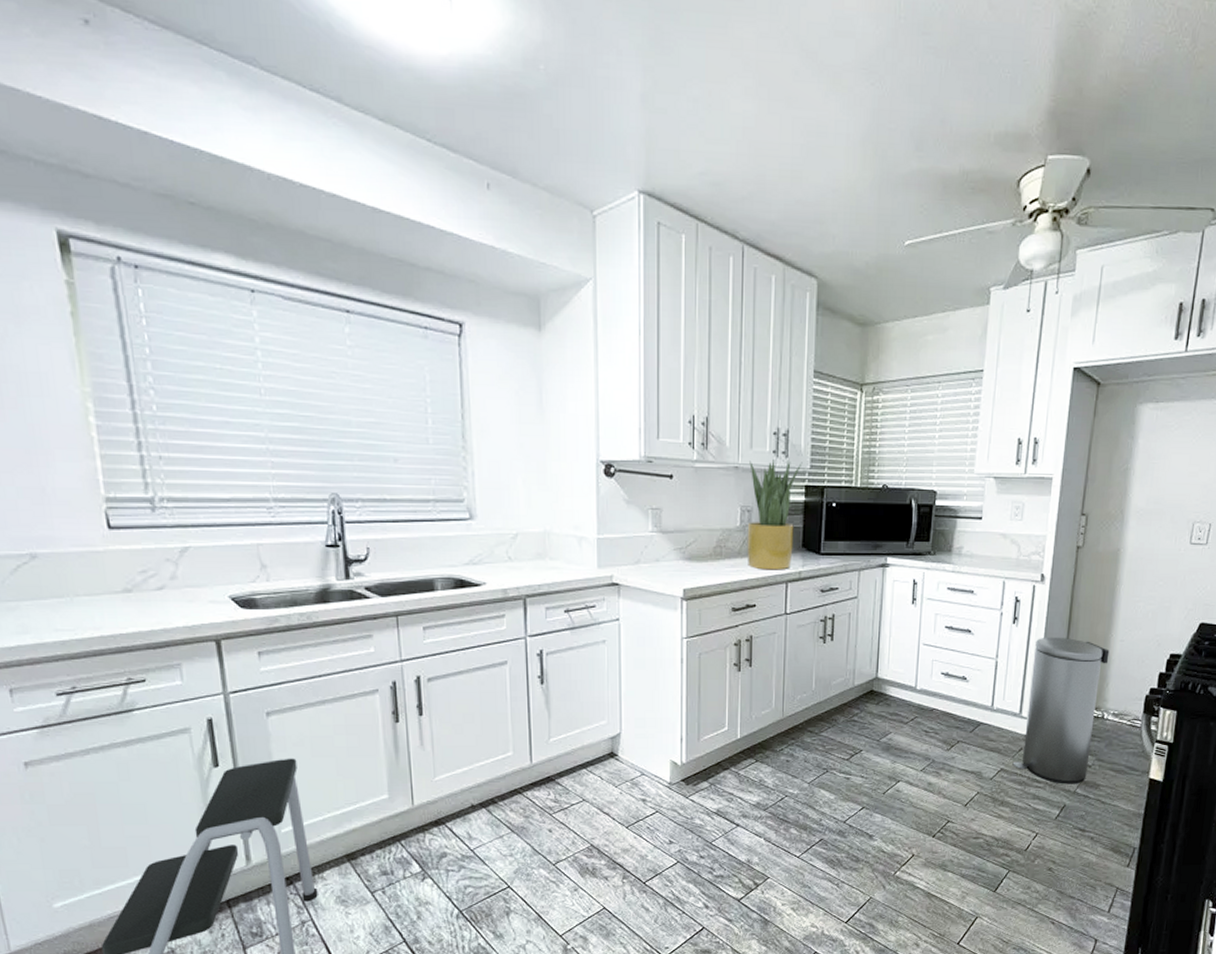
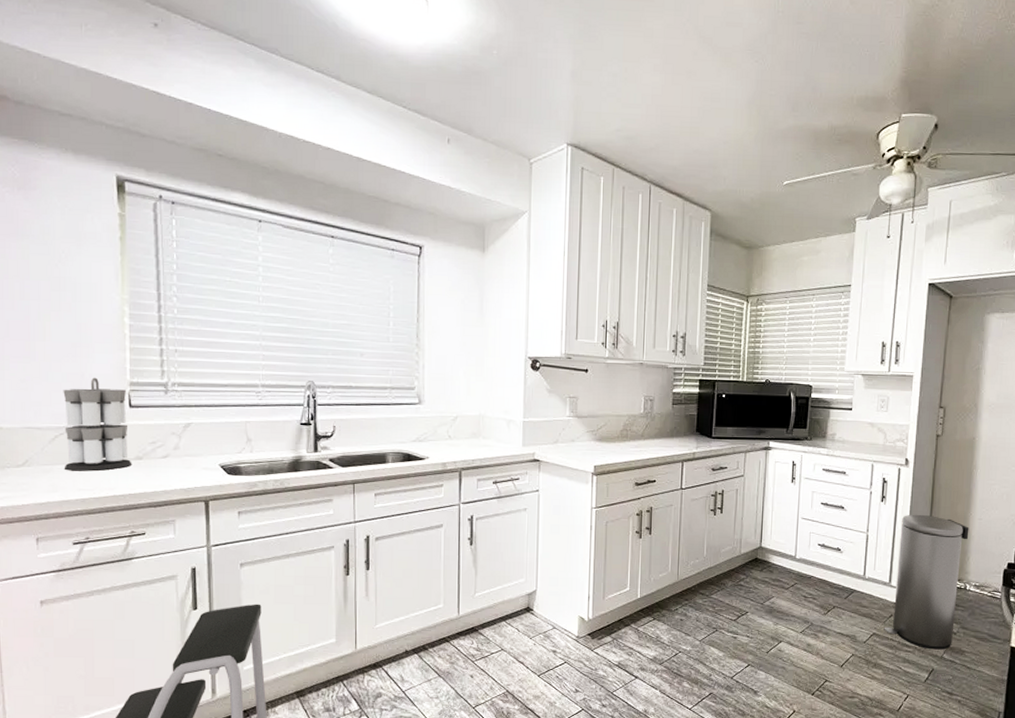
spice rack: none [20,492,120,608] -> present [63,377,132,472]
planter: present [747,460,803,570] -> none [649,358,697,451]

